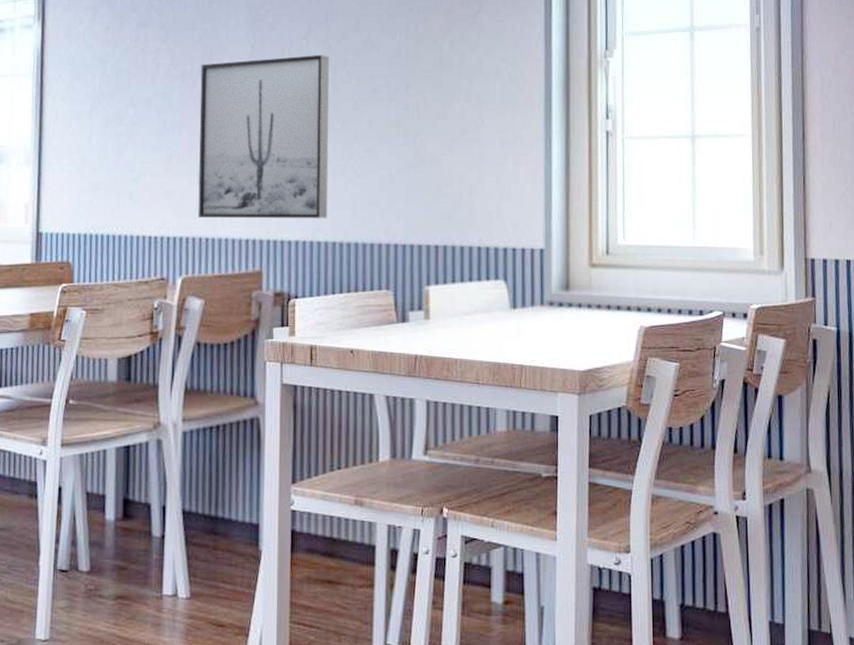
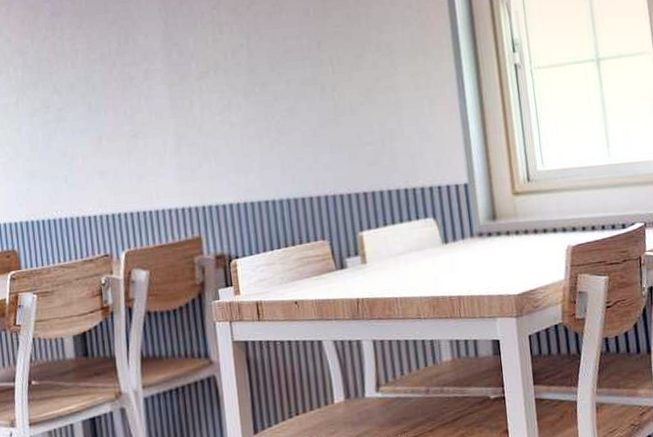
wall art: present [198,54,330,219] -> none [118,22,258,194]

